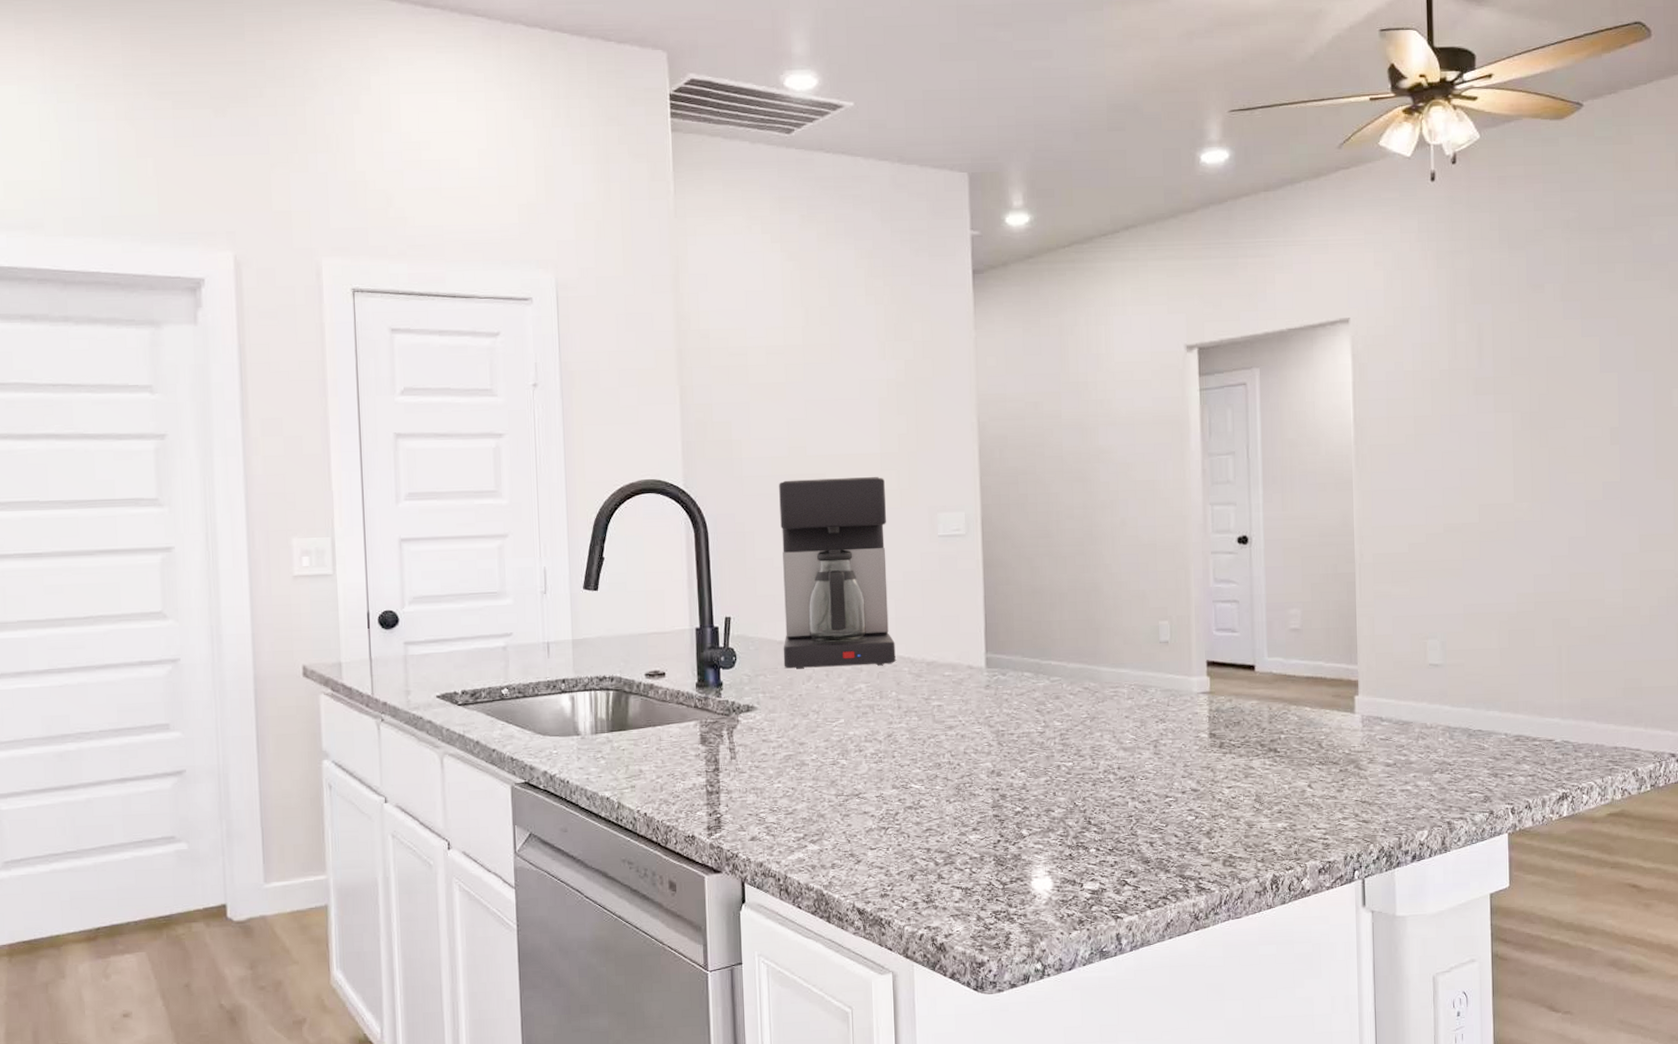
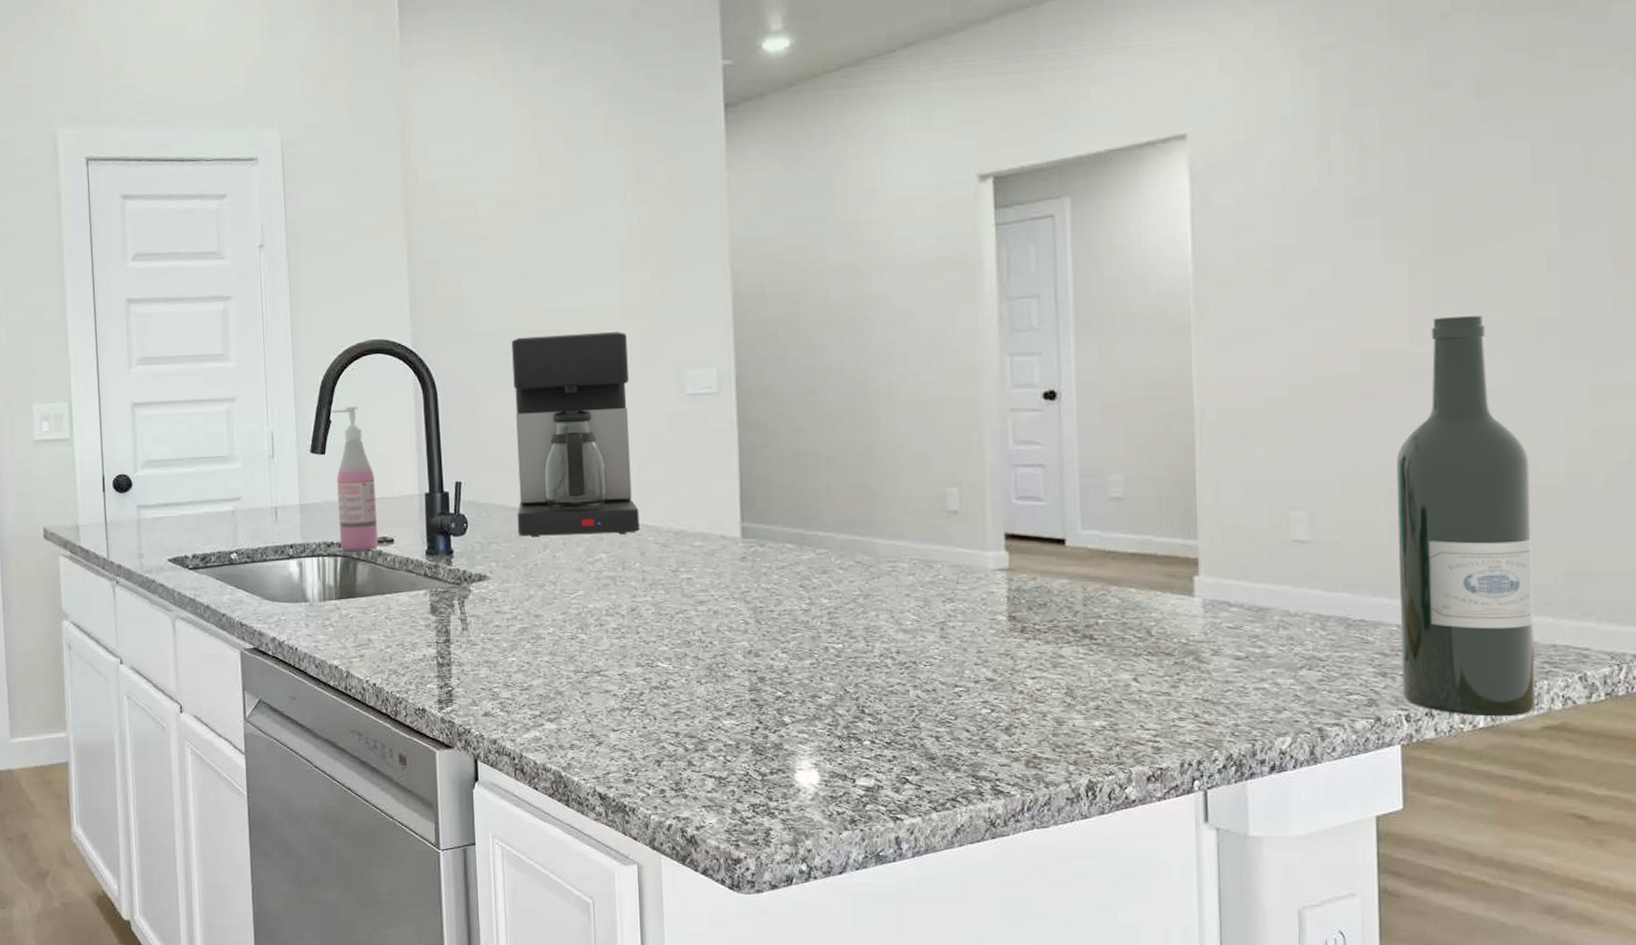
soap dispenser: none [603,544,650,686] -> present [330,406,379,552]
wine bottle: none [1504,477,1603,808] -> present [1396,314,1535,717]

